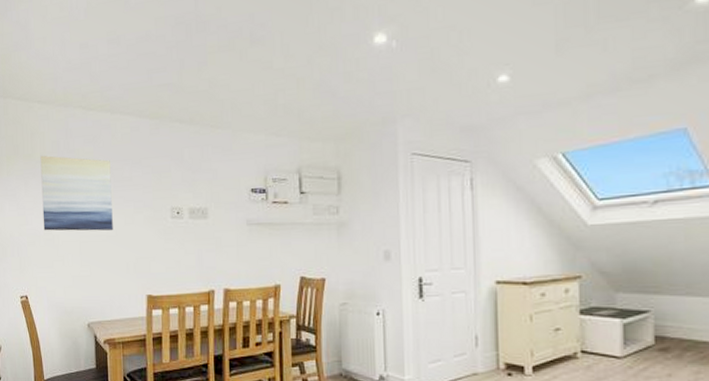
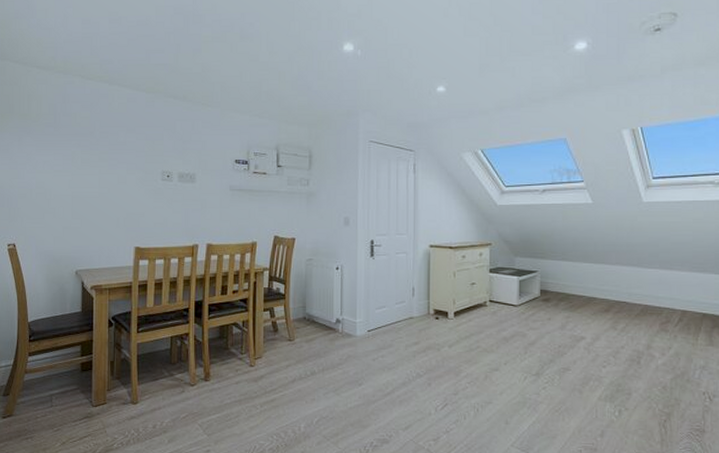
wall art: present [40,155,113,231] -> none [36,115,106,188]

